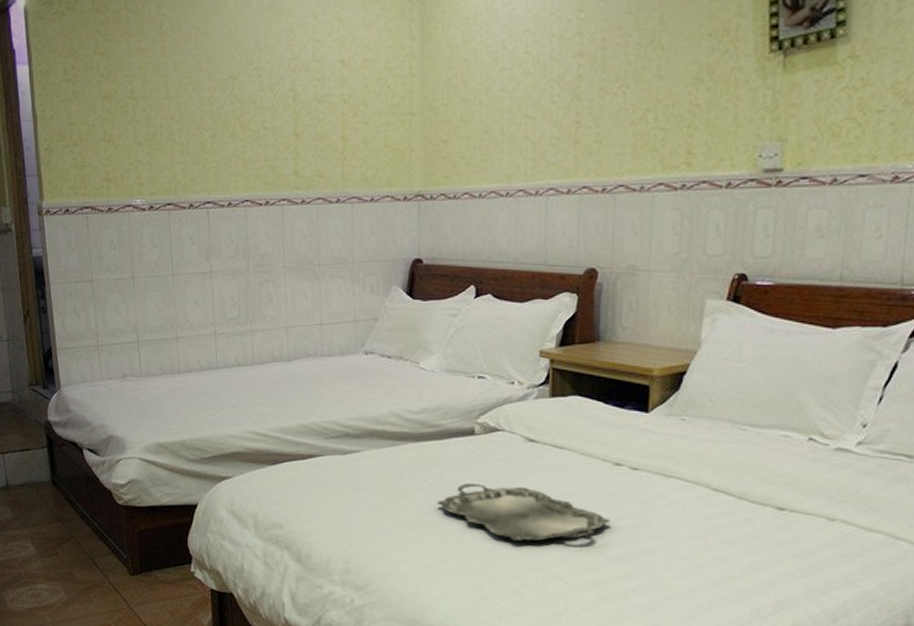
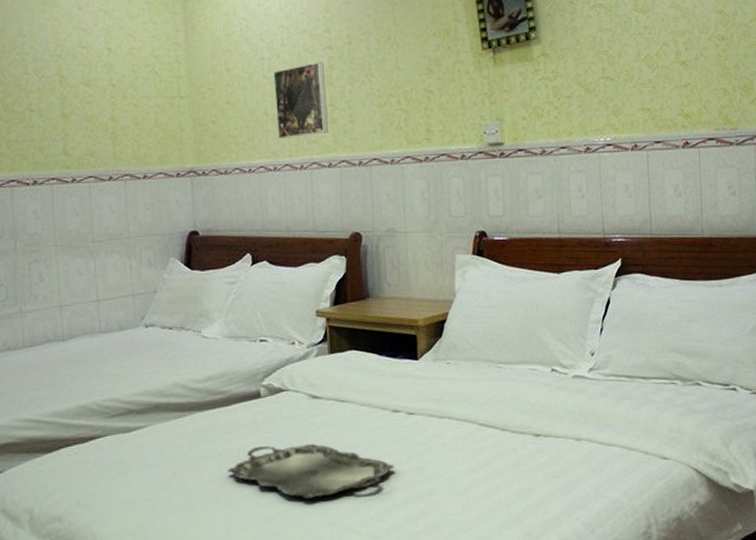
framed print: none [513,71,572,160] -> present [273,62,329,138]

